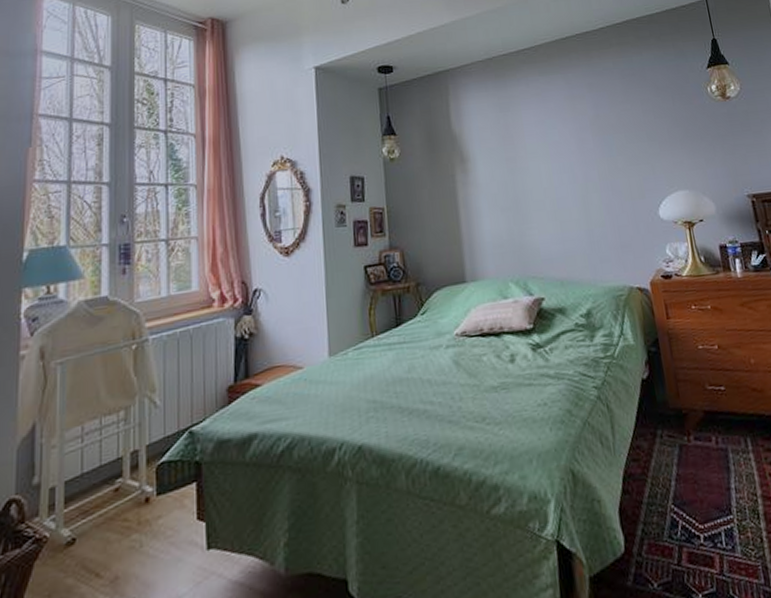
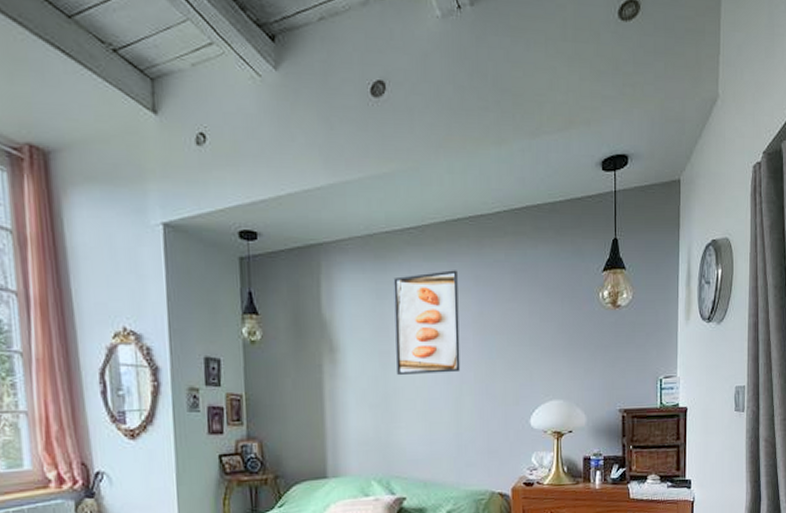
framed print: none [513,80,584,179] -> present [393,270,461,376]

